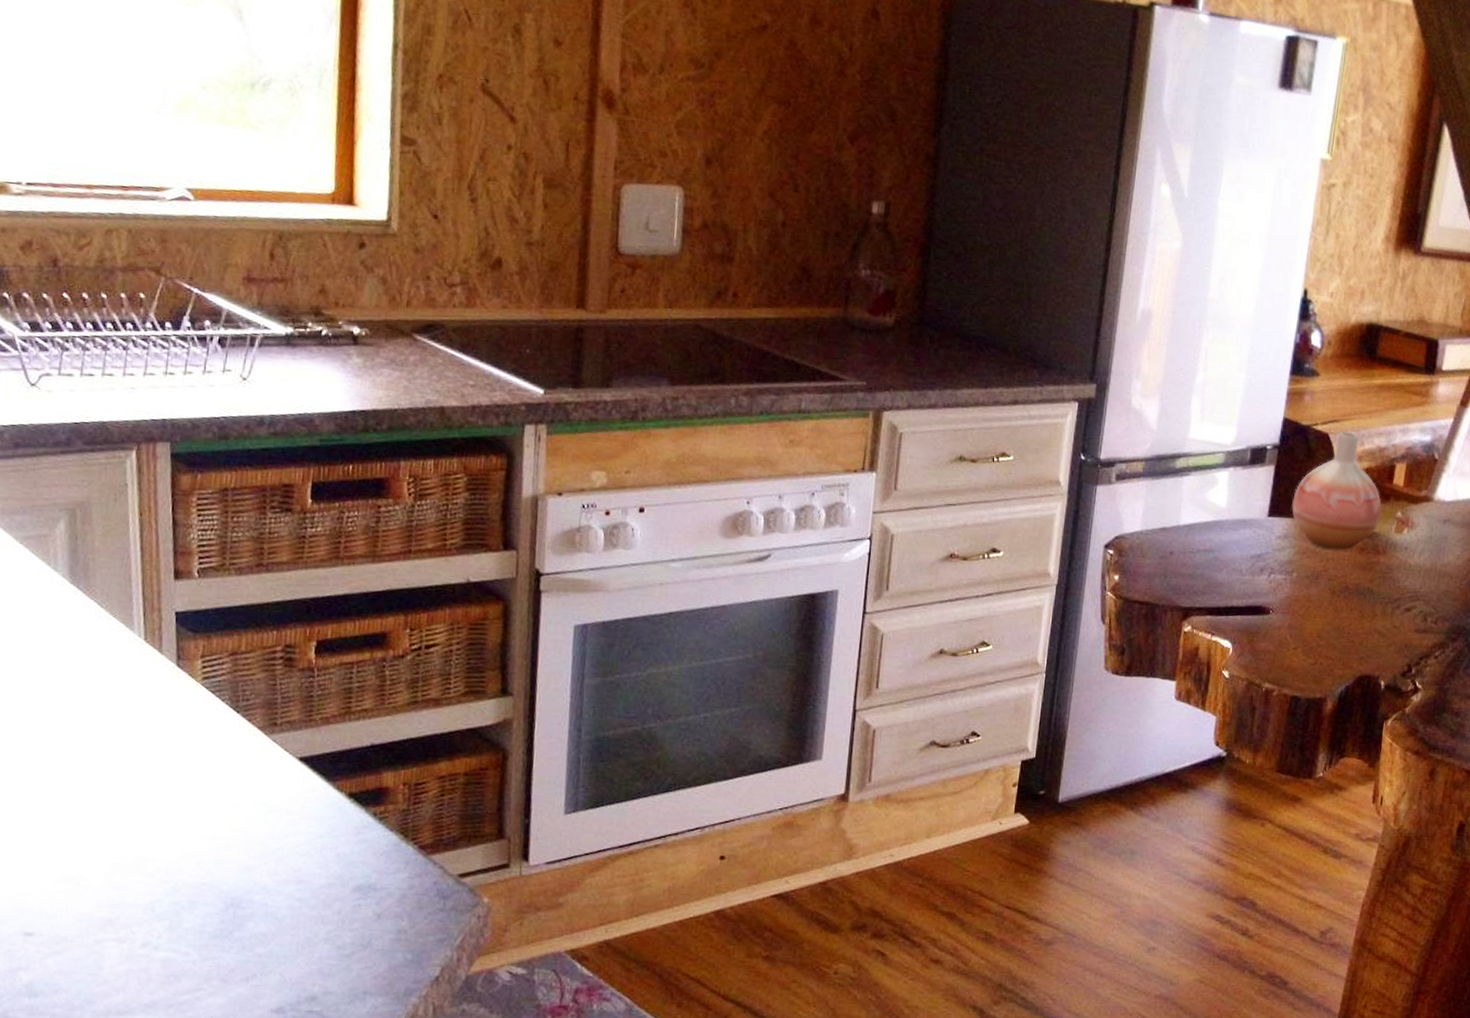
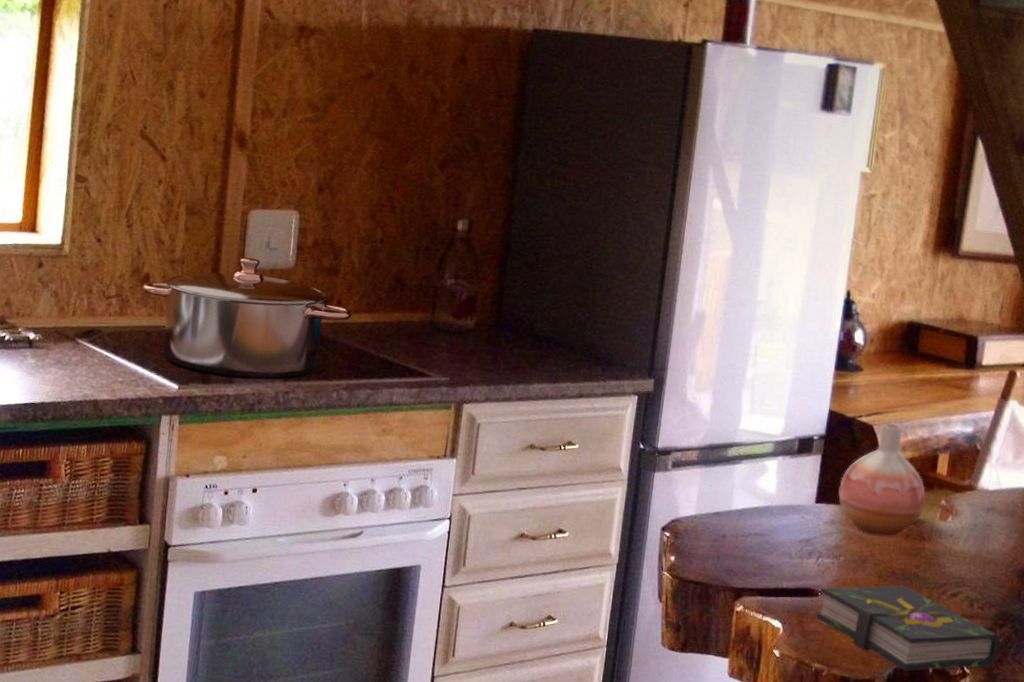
cooking pot: none [491,240,751,384] -> present [141,257,352,380]
book: none [1267,601,1454,689] -> present [816,585,1002,672]

